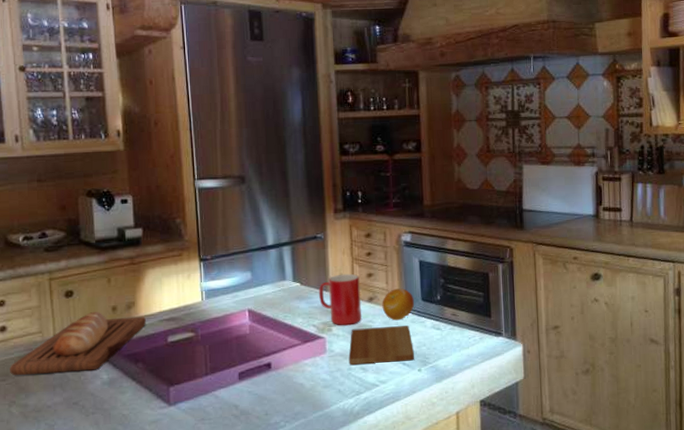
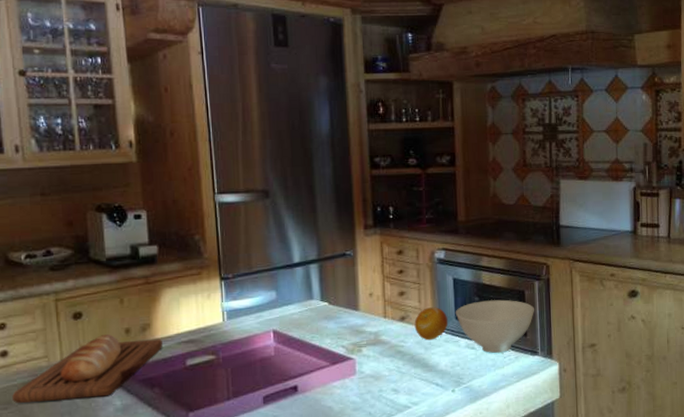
cup: present [319,273,361,325] -> none [348,292,393,346]
cutting board: present [348,326,414,365] -> none [379,345,448,386]
bowl: none [421,281,499,335] -> present [455,299,535,354]

